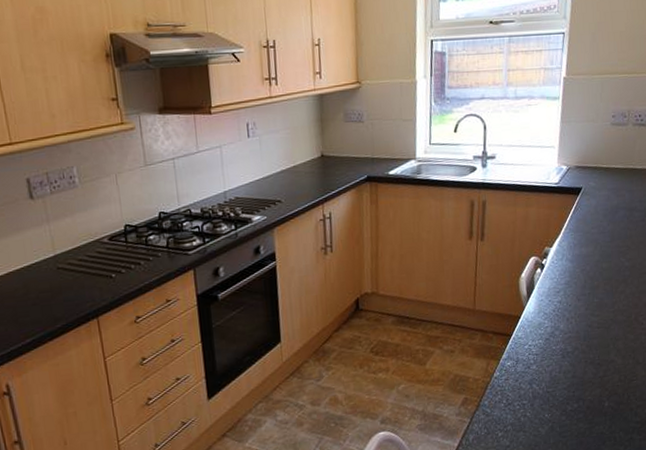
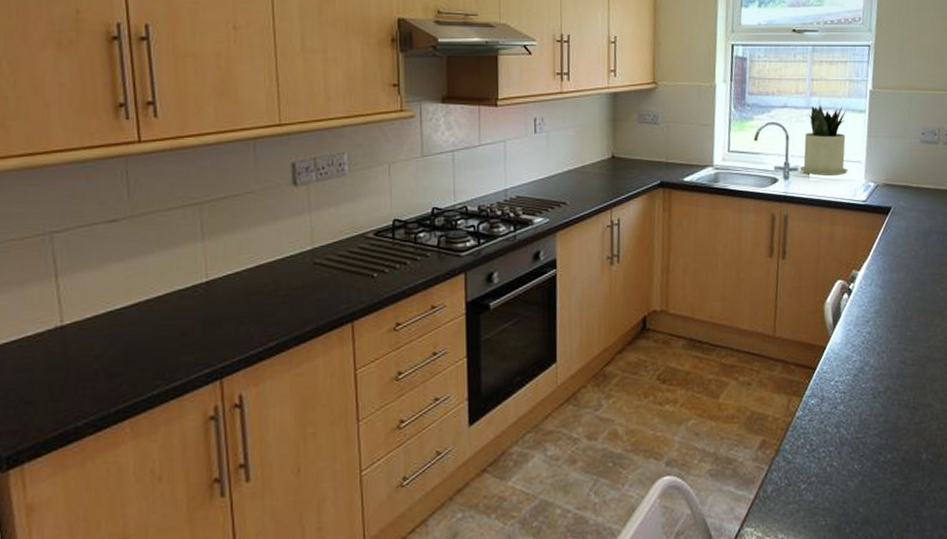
planter: none [496,94,542,163] -> present [799,105,848,177]

